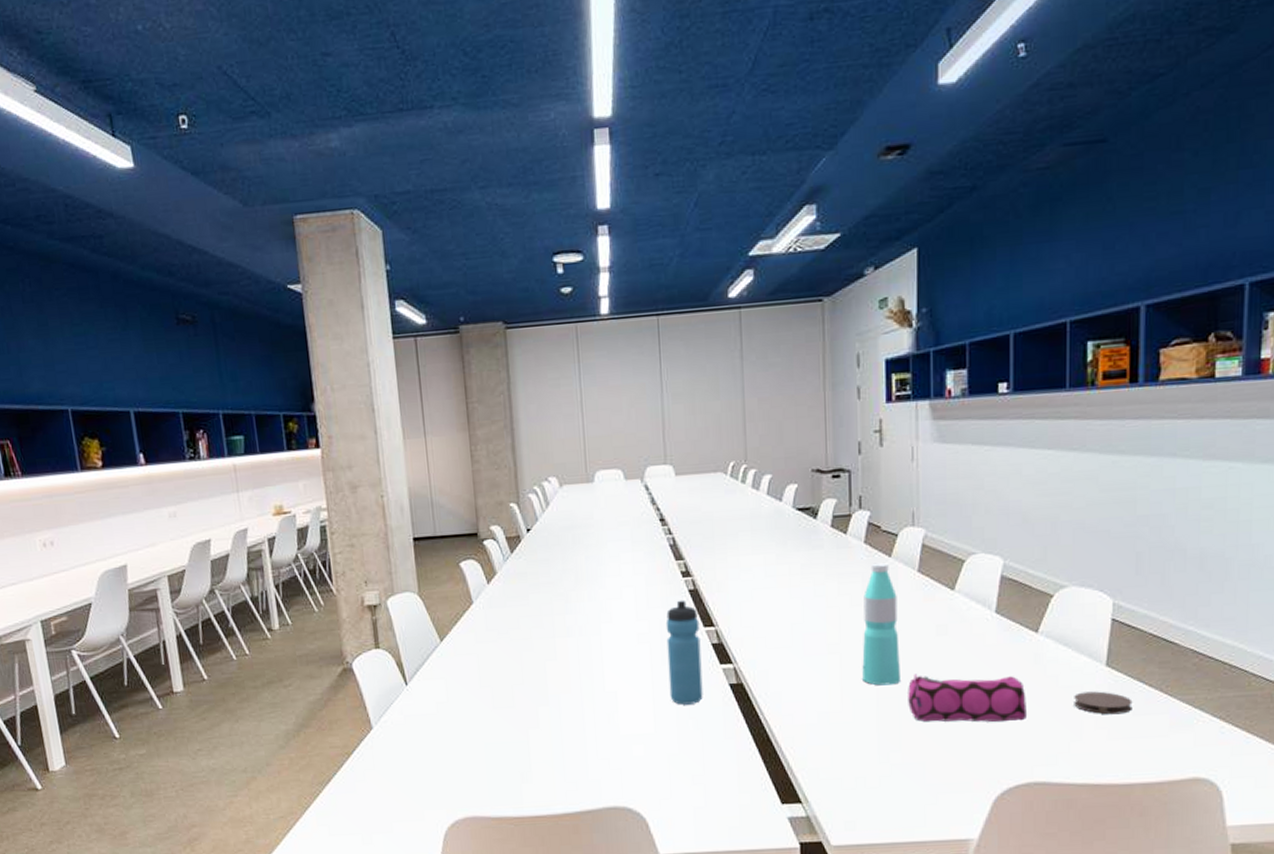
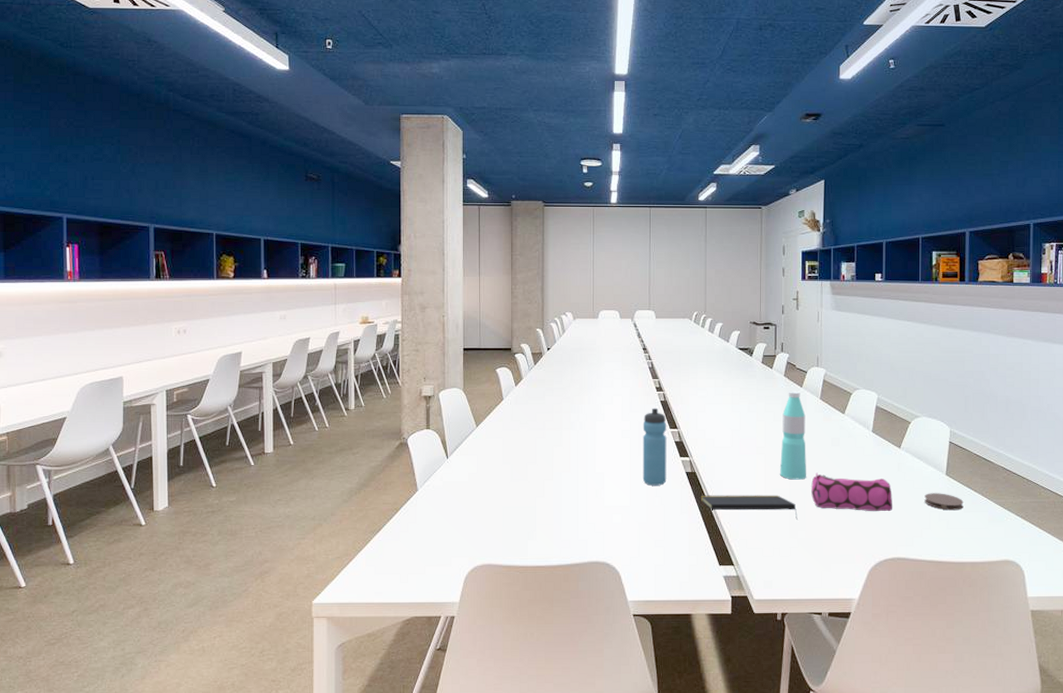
notepad: none [751,707,889,740] -> present [700,495,798,521]

